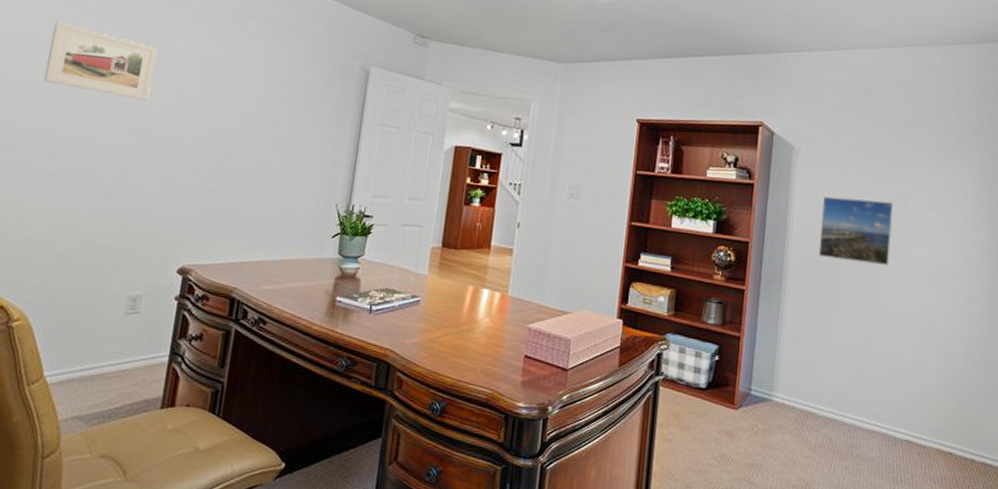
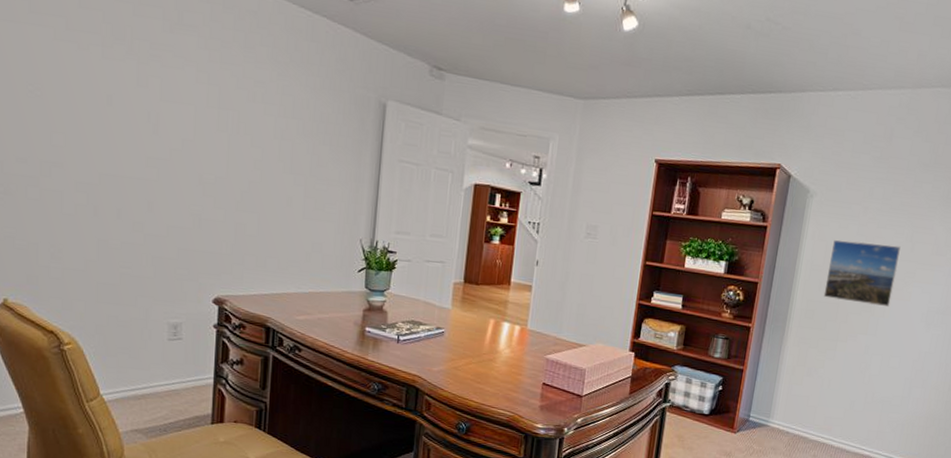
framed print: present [43,21,158,101] -> none [57,46,169,133]

